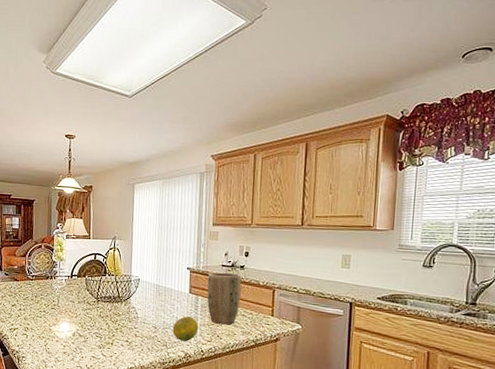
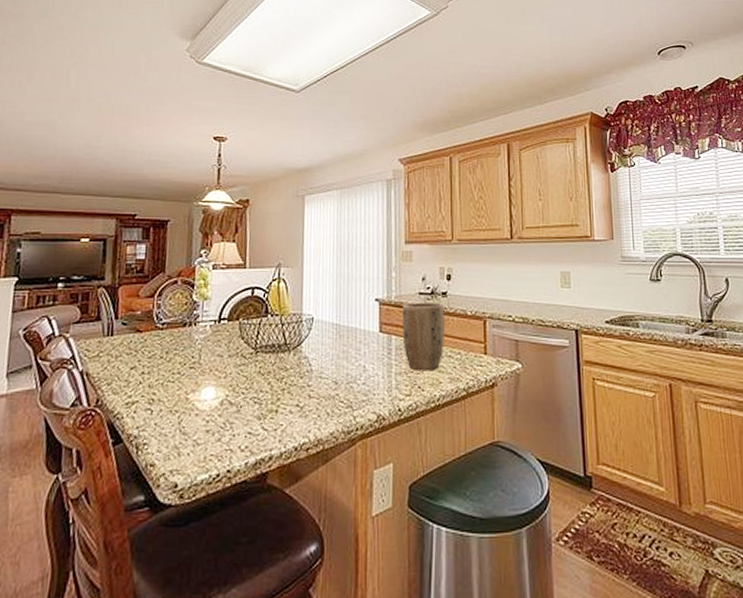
fruit: present [172,316,199,341] -> none [359,364,394,398]

